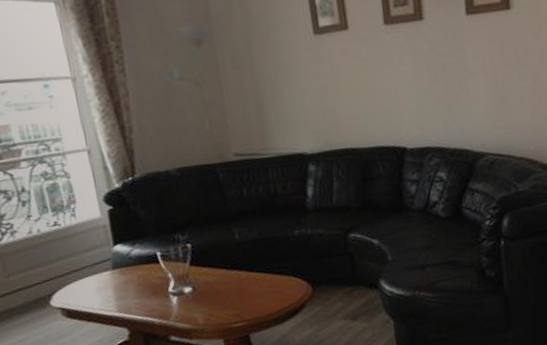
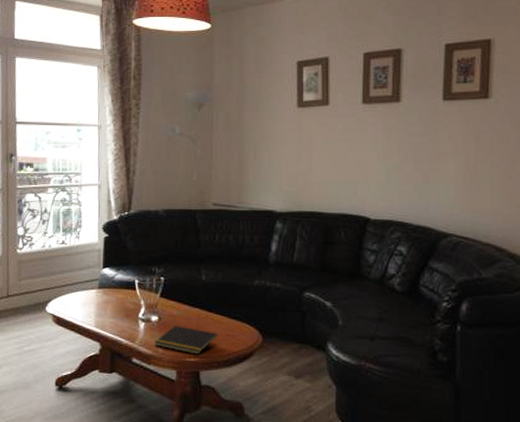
notepad: none [192,291,264,319] -> present [154,326,218,355]

